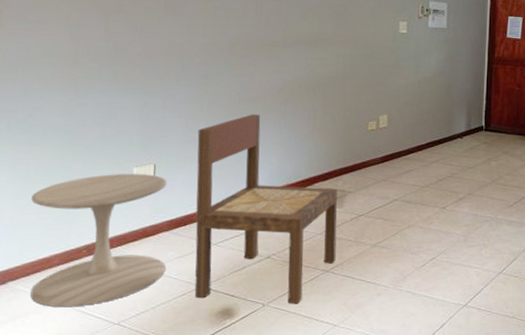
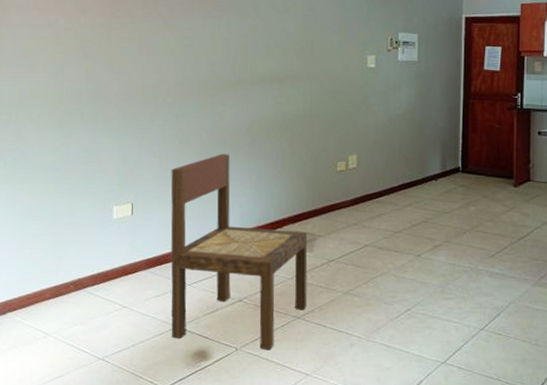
side table: present [30,173,167,308] -> none [25,211,144,340]

